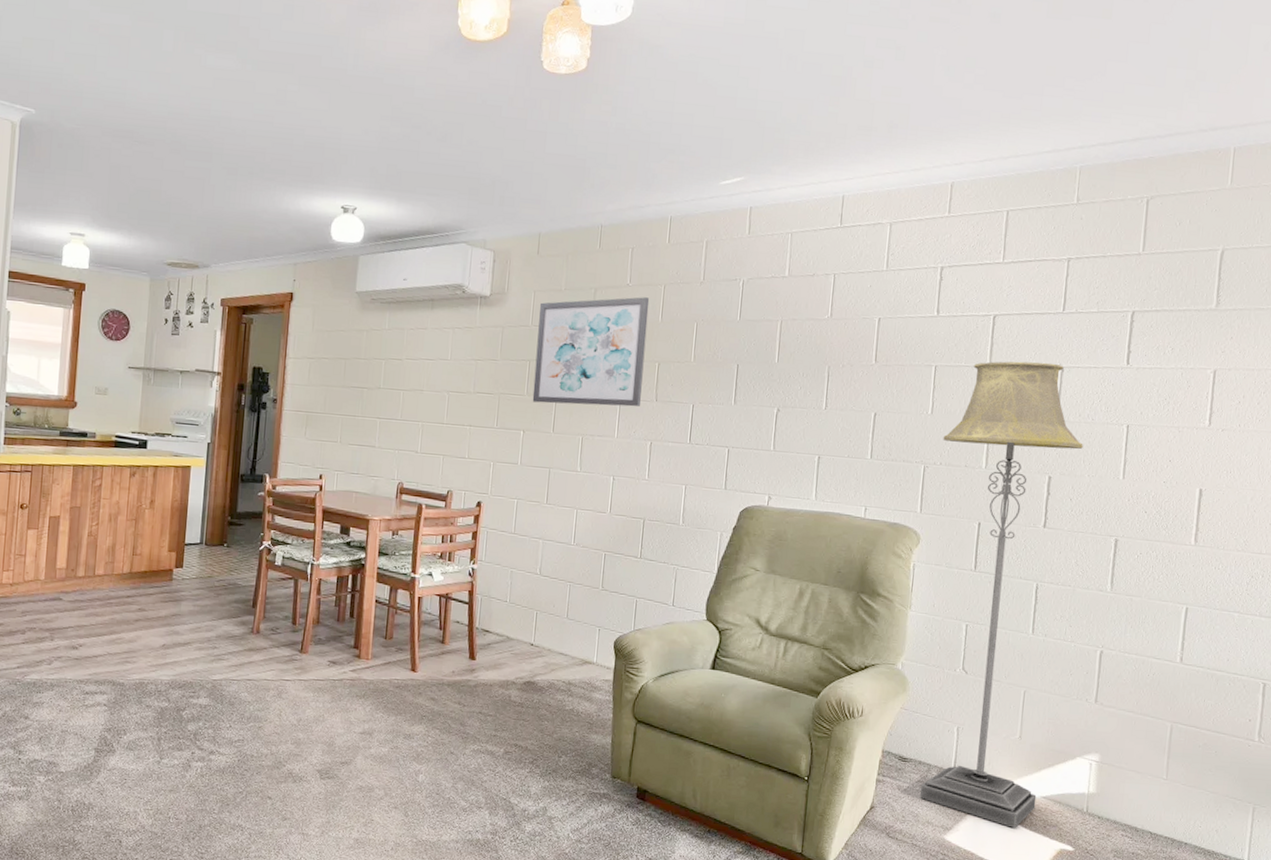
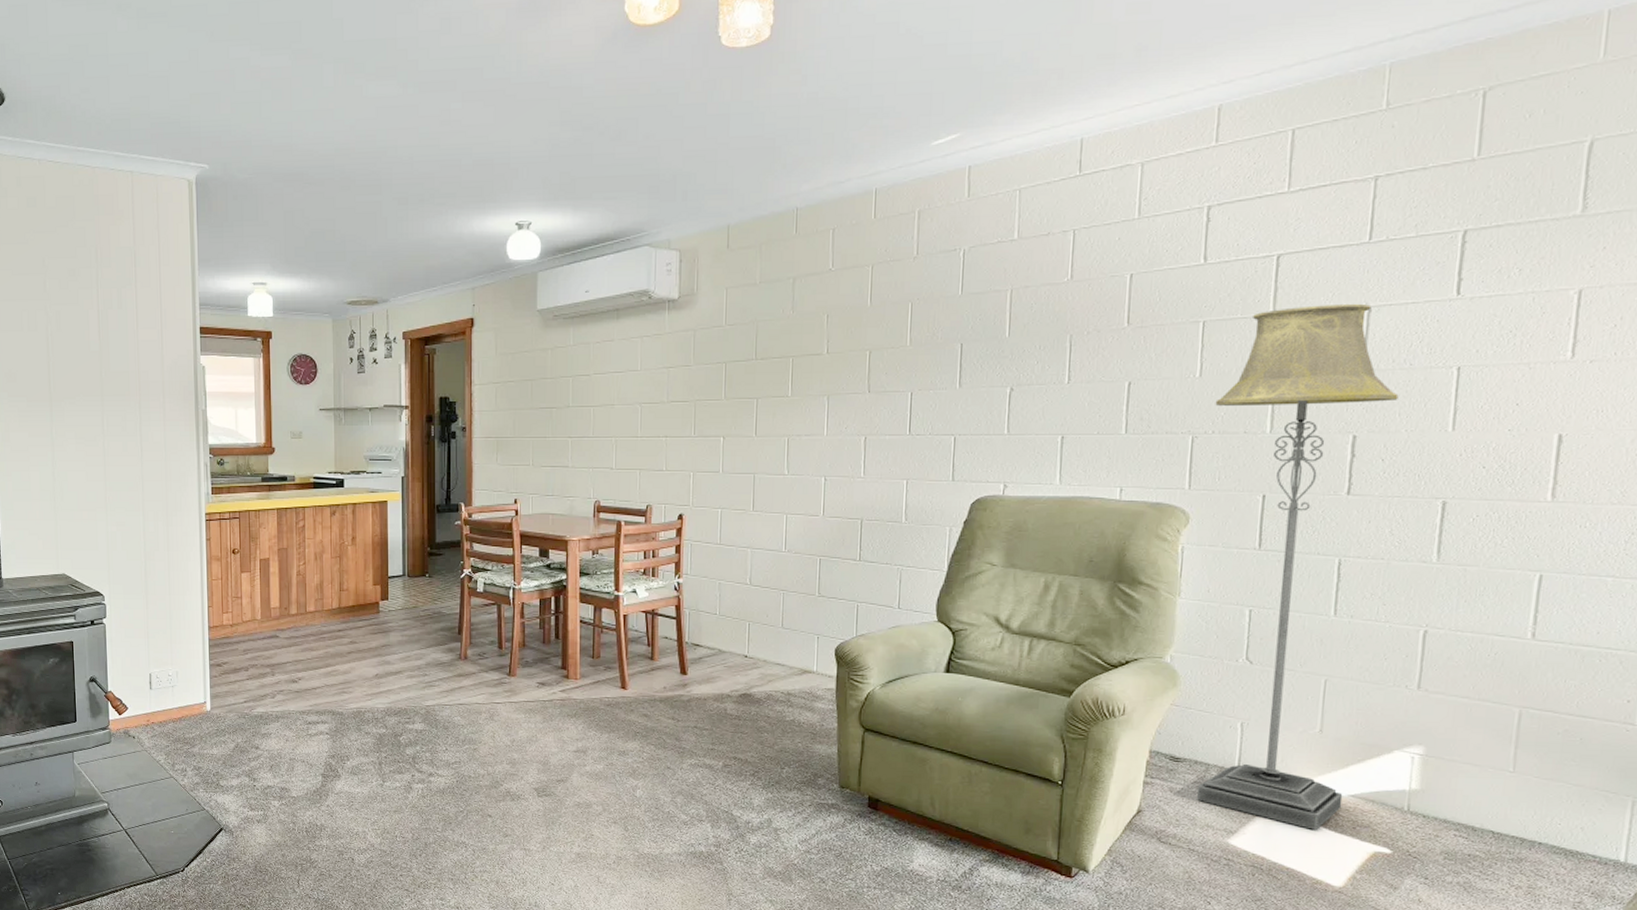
wall art: present [532,297,650,407] -> none [731,281,856,406]

